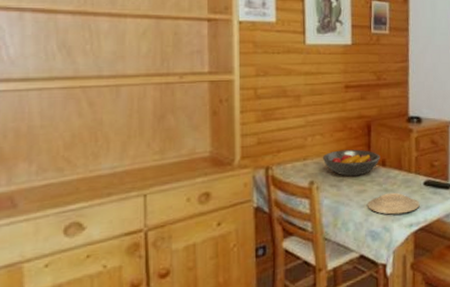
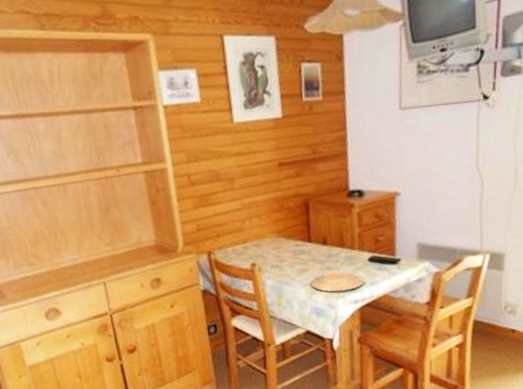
fruit bowl: present [322,149,381,177] -> none [261,229,321,257]

